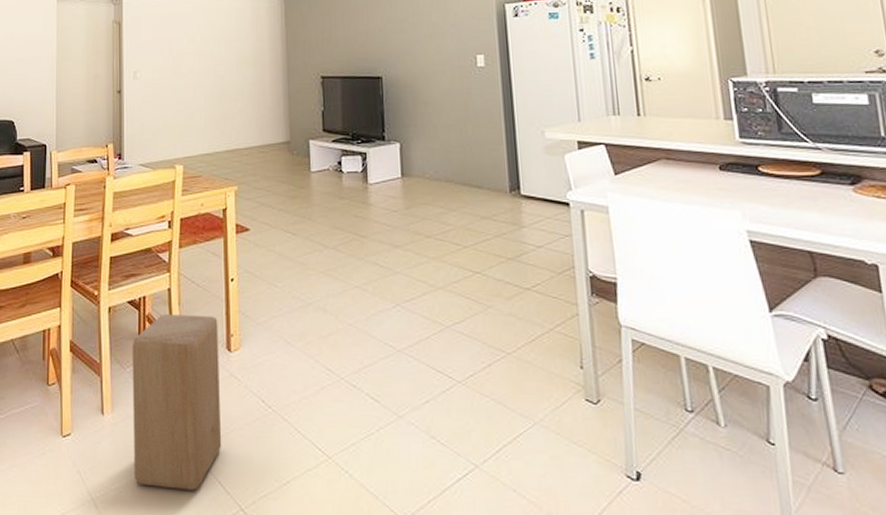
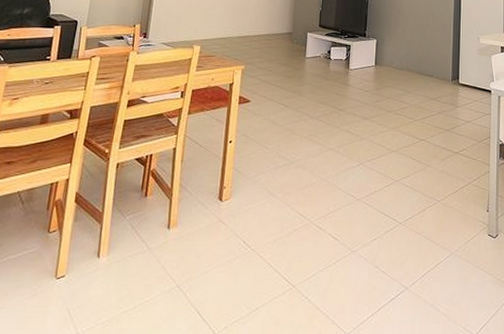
wooden block: present [132,314,222,490] -> none [120,170,214,320]

